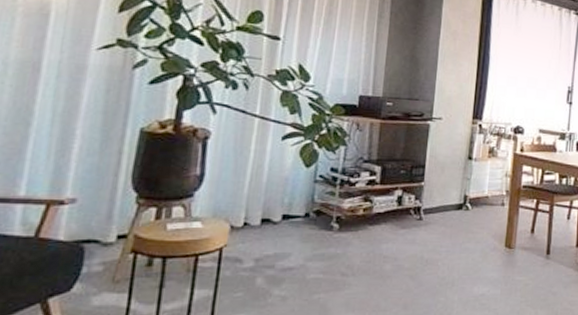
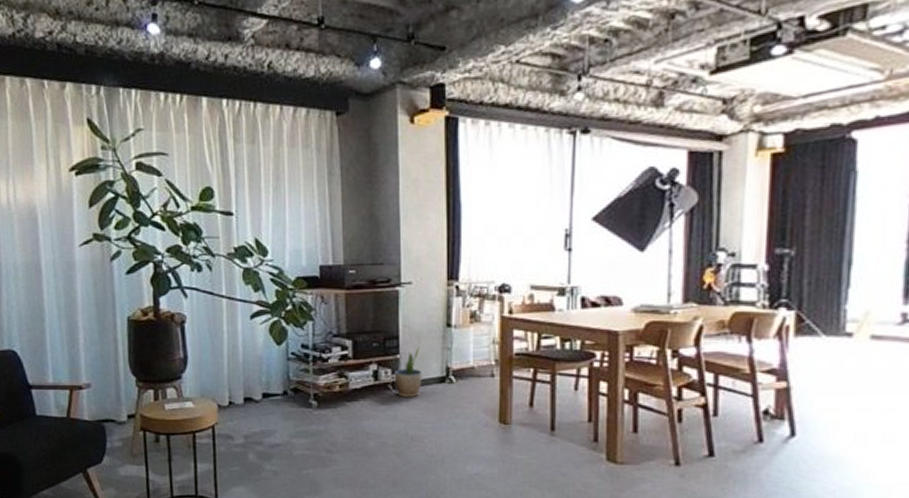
potted plant: none [416,176,444,222] -> present [394,347,423,397]

